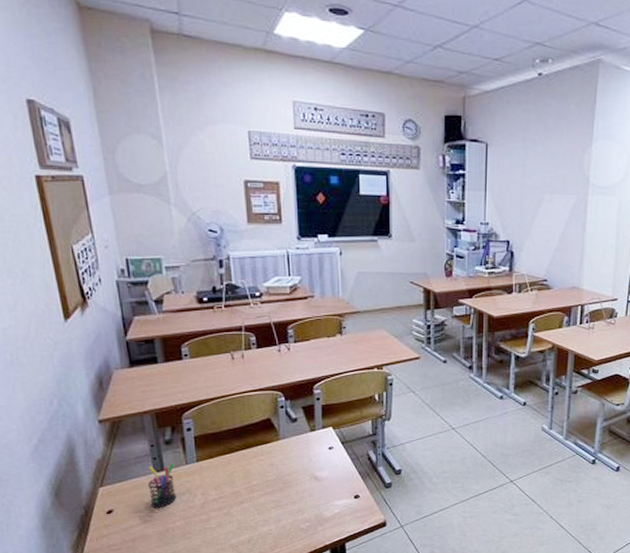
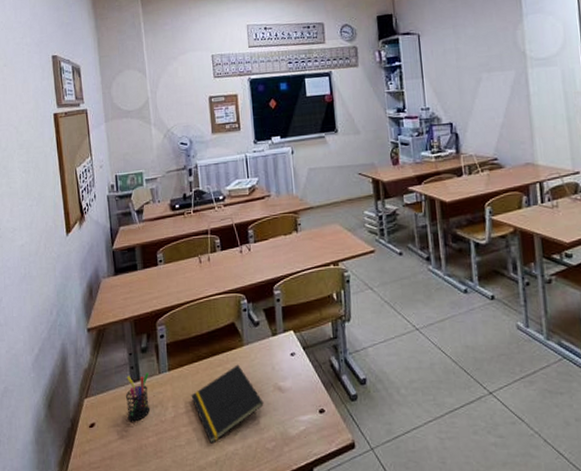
notepad: none [222,456,299,526] -> present [191,364,264,444]

